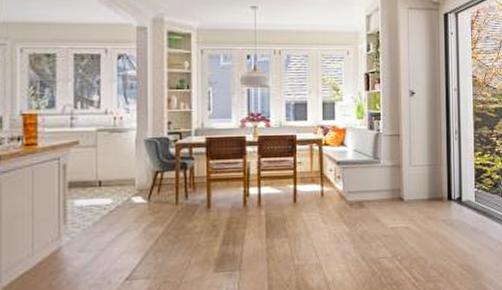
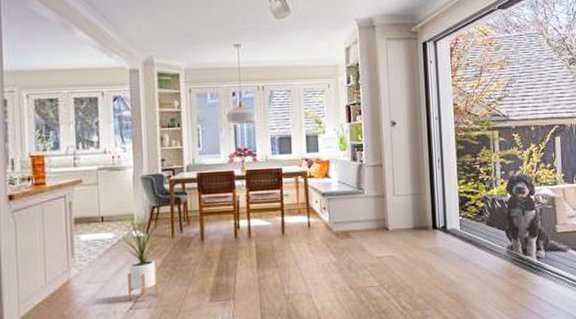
house plant: none [116,176,168,272] -> present [117,212,164,302]

